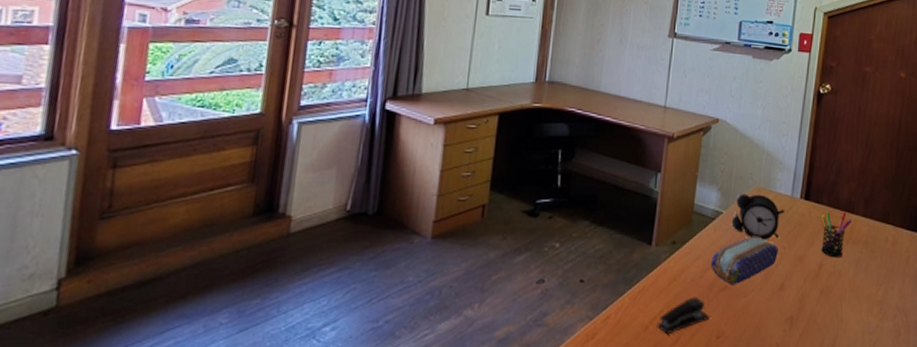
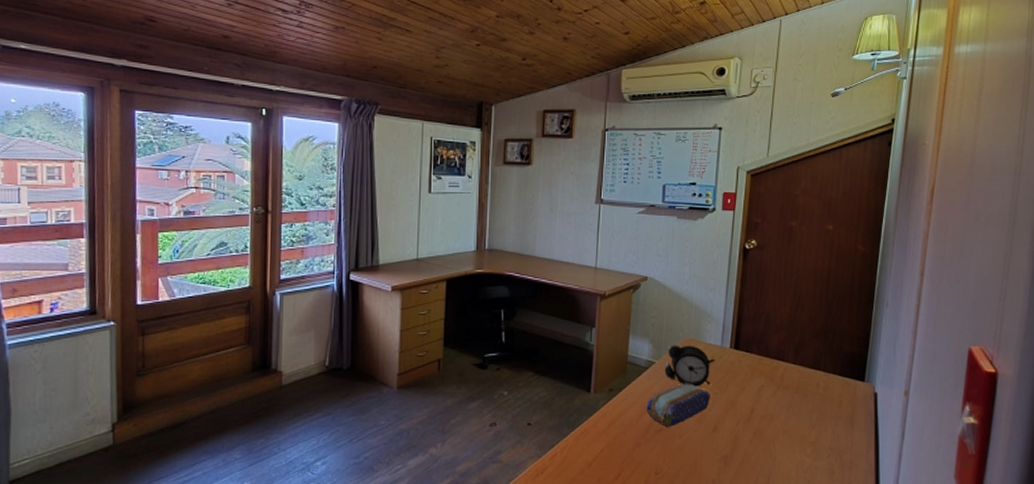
stapler: present [657,297,709,334] -> none [599,438,647,470]
pen holder: present [821,211,852,258] -> none [752,359,782,402]

